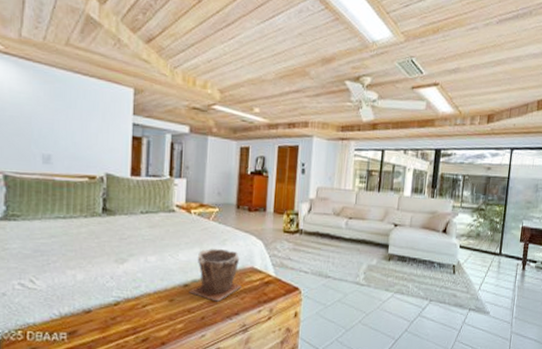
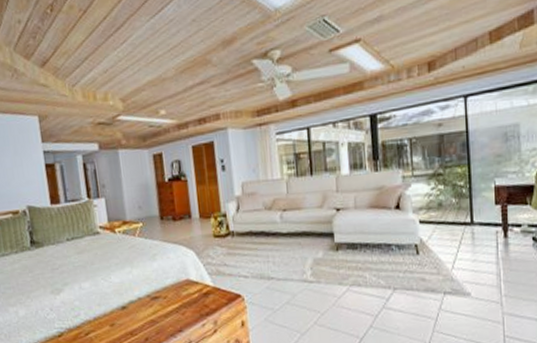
plant pot: present [189,249,242,302] -> none [127,265,181,321]

